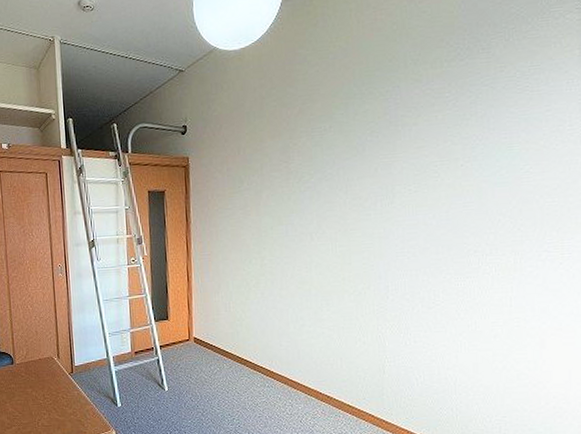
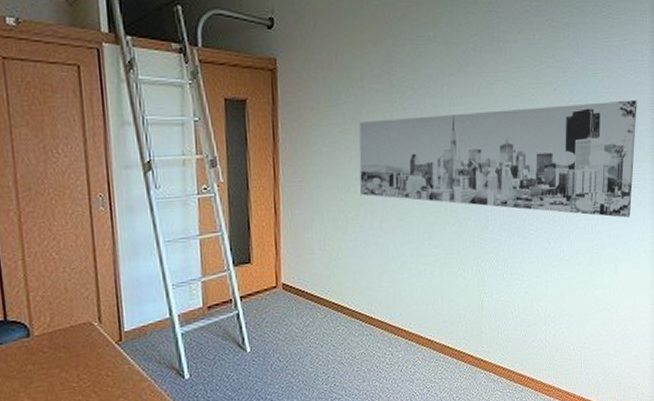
wall art: none [259,170,566,291] -> present [359,99,637,218]

